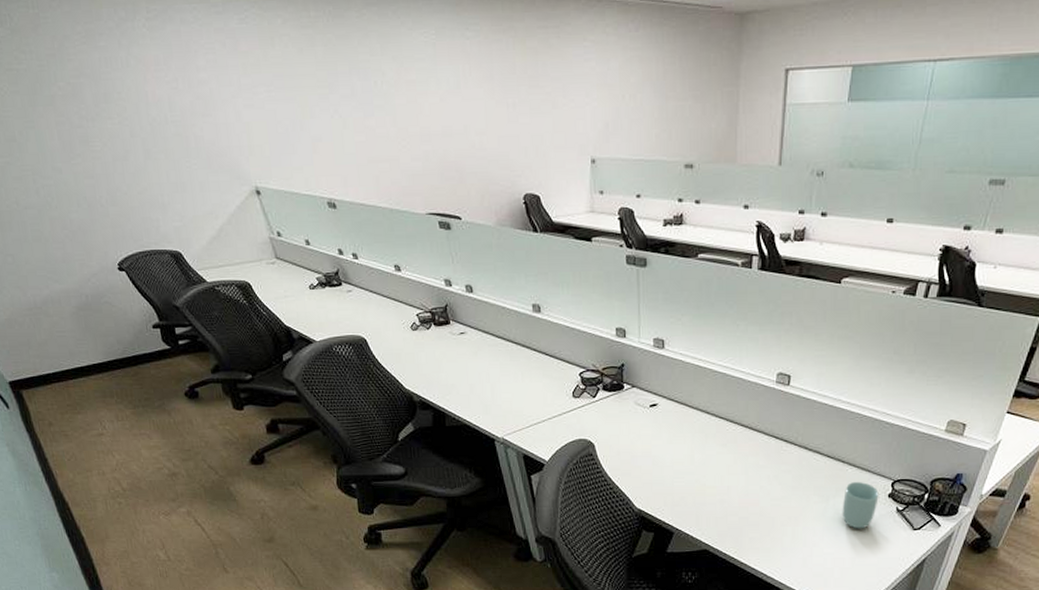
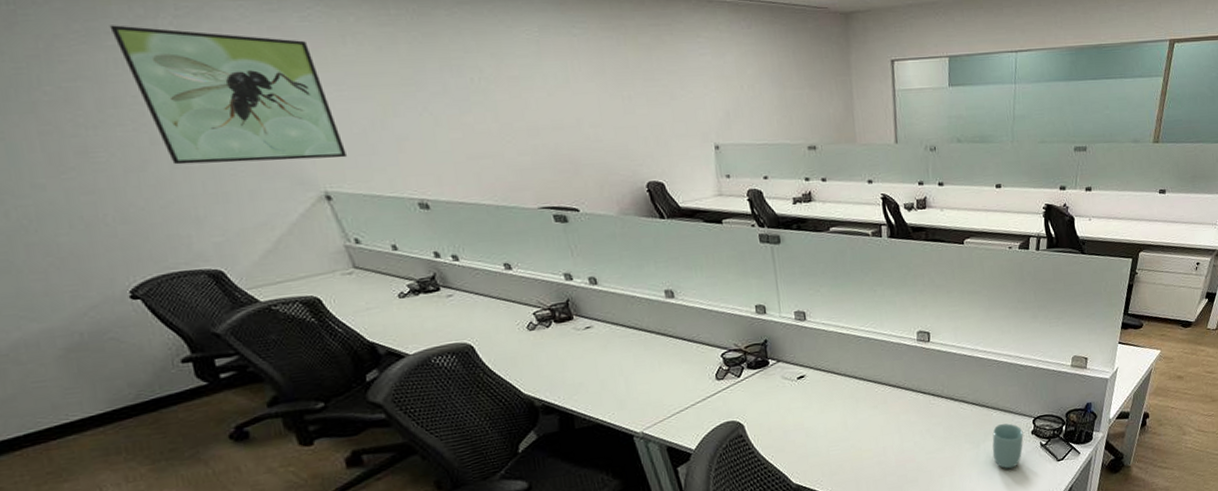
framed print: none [101,27,273,156] -> present [109,25,347,165]

